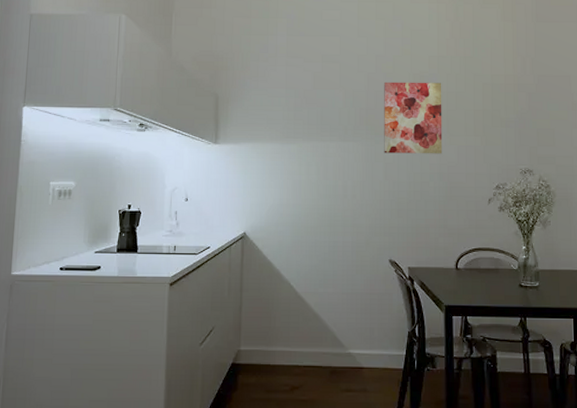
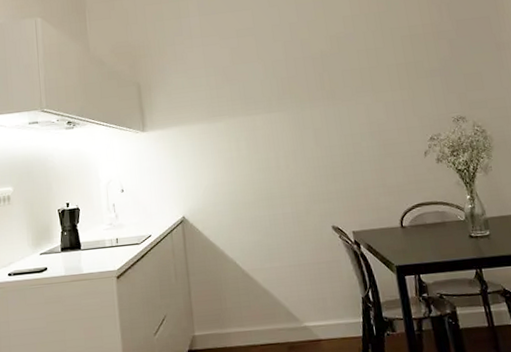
wall art: present [384,82,443,154] -> none [301,41,371,120]

